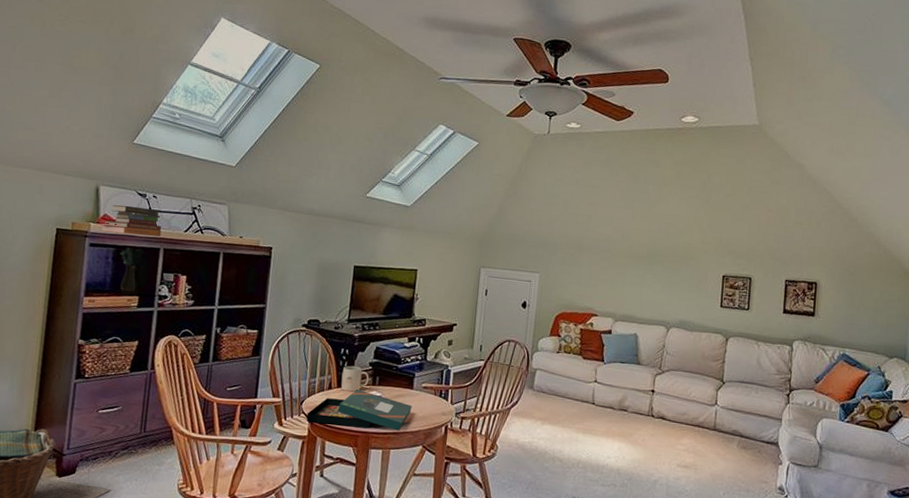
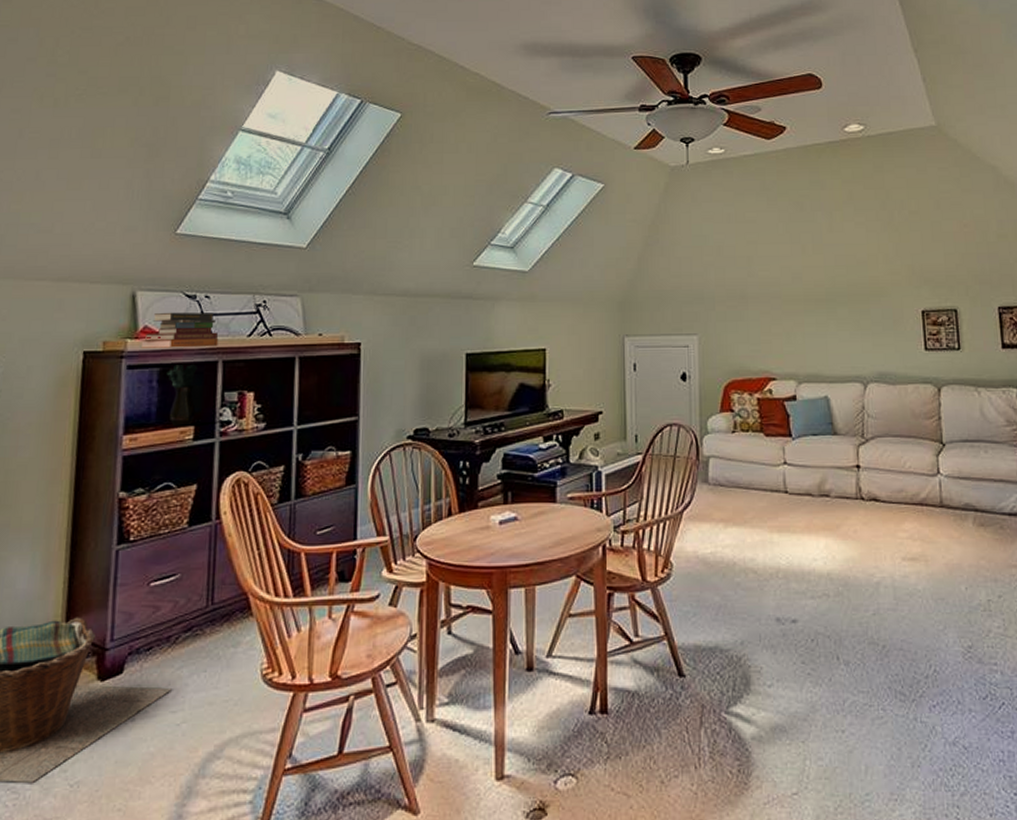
board game: present [306,389,412,431] -> none [423,511,557,563]
mug: present [341,365,370,392] -> none [463,481,499,516]

